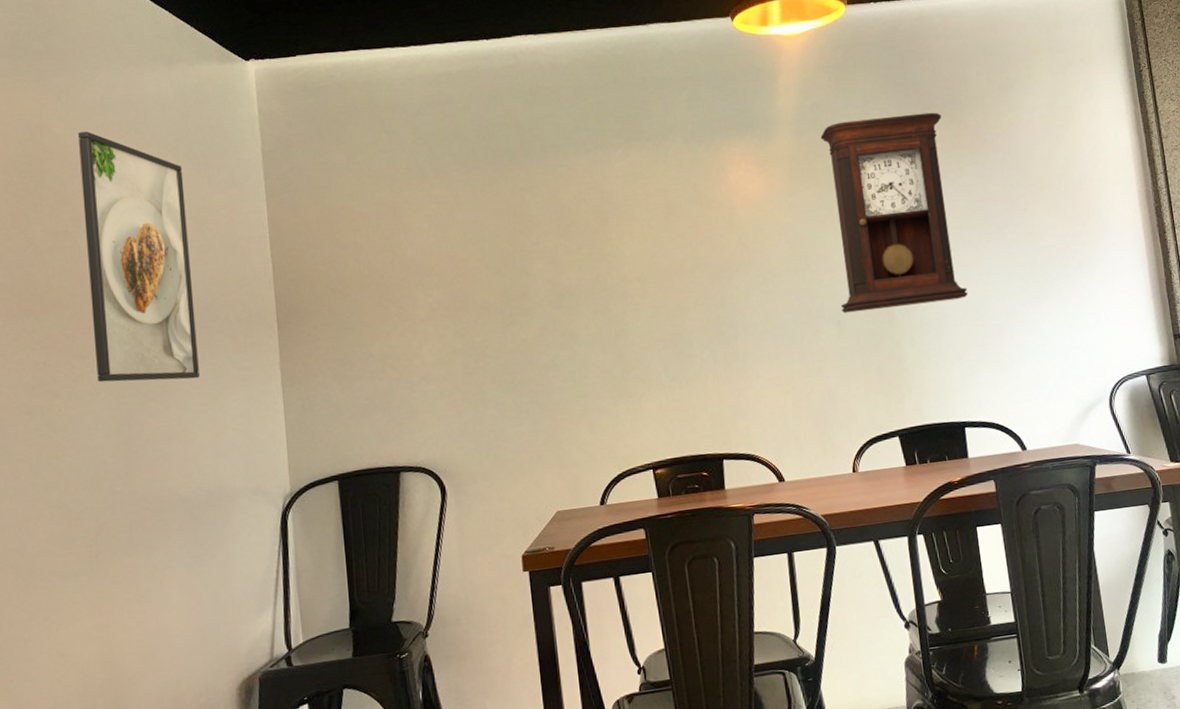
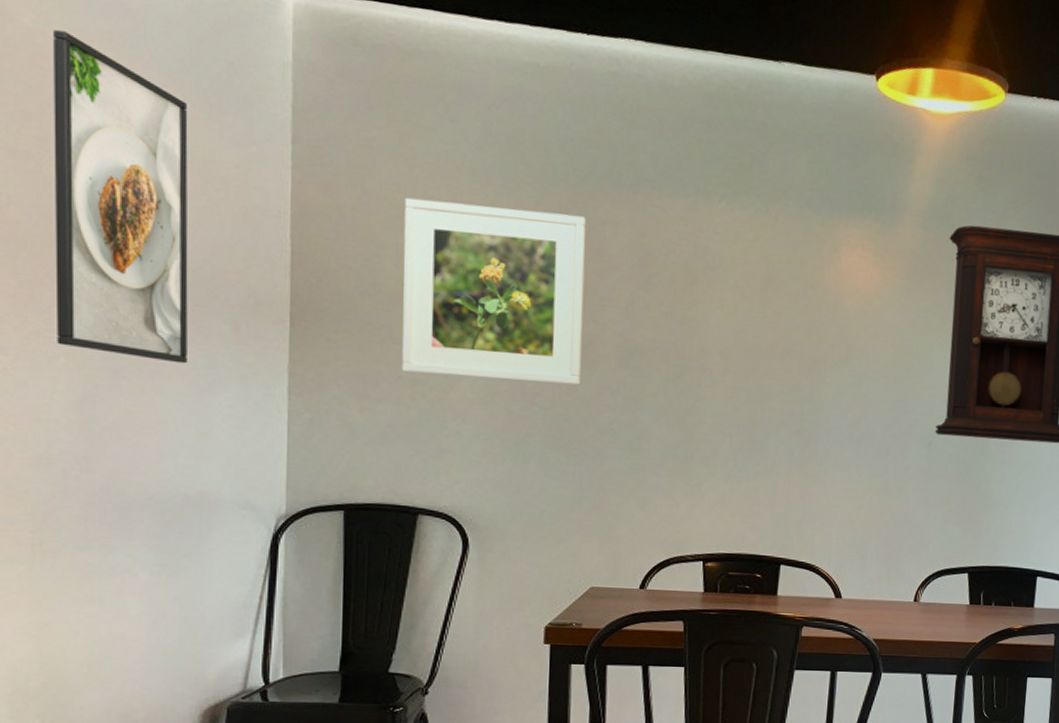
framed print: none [358,188,523,350] -> present [401,197,587,385]

